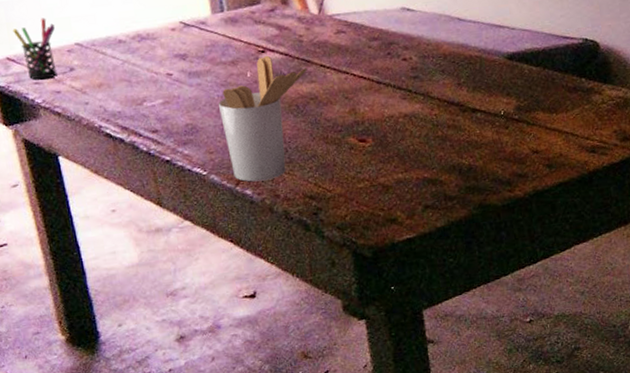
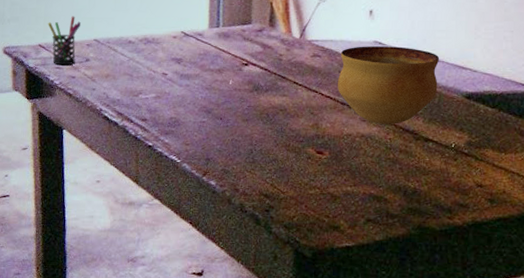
utensil holder: present [219,55,307,182] -> none [200,68,282,175]
bowl: none [367,11,478,101] -> present [338,46,440,125]

